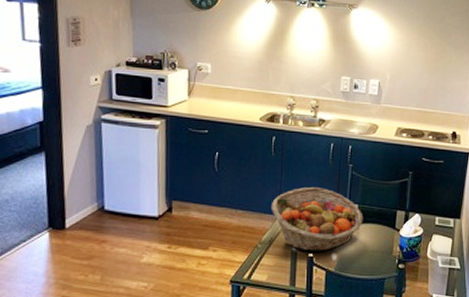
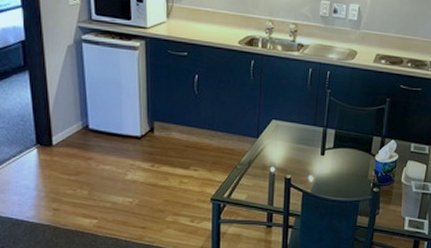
fruit basket: present [270,186,363,251] -> none [249,111,340,173]

